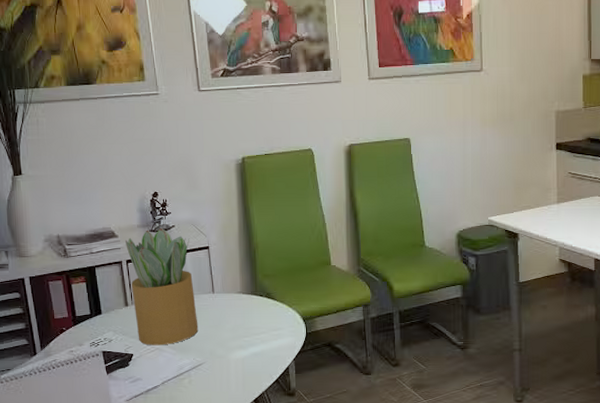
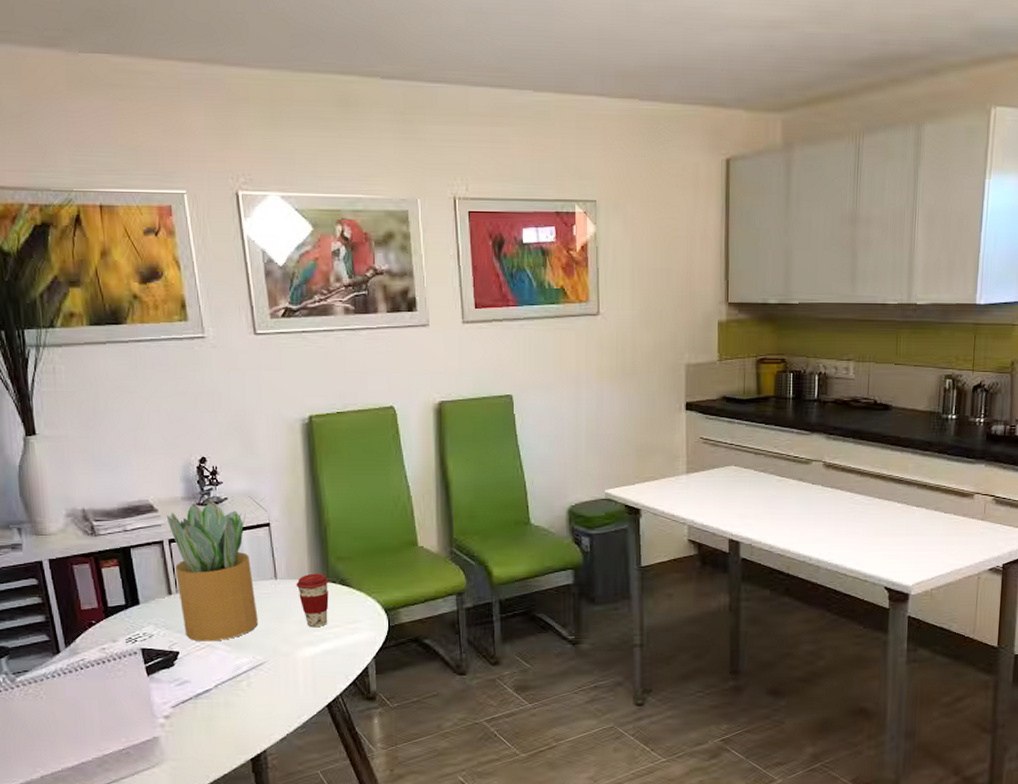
coffee cup: none [230,288,257,334] -> present [296,573,329,628]

